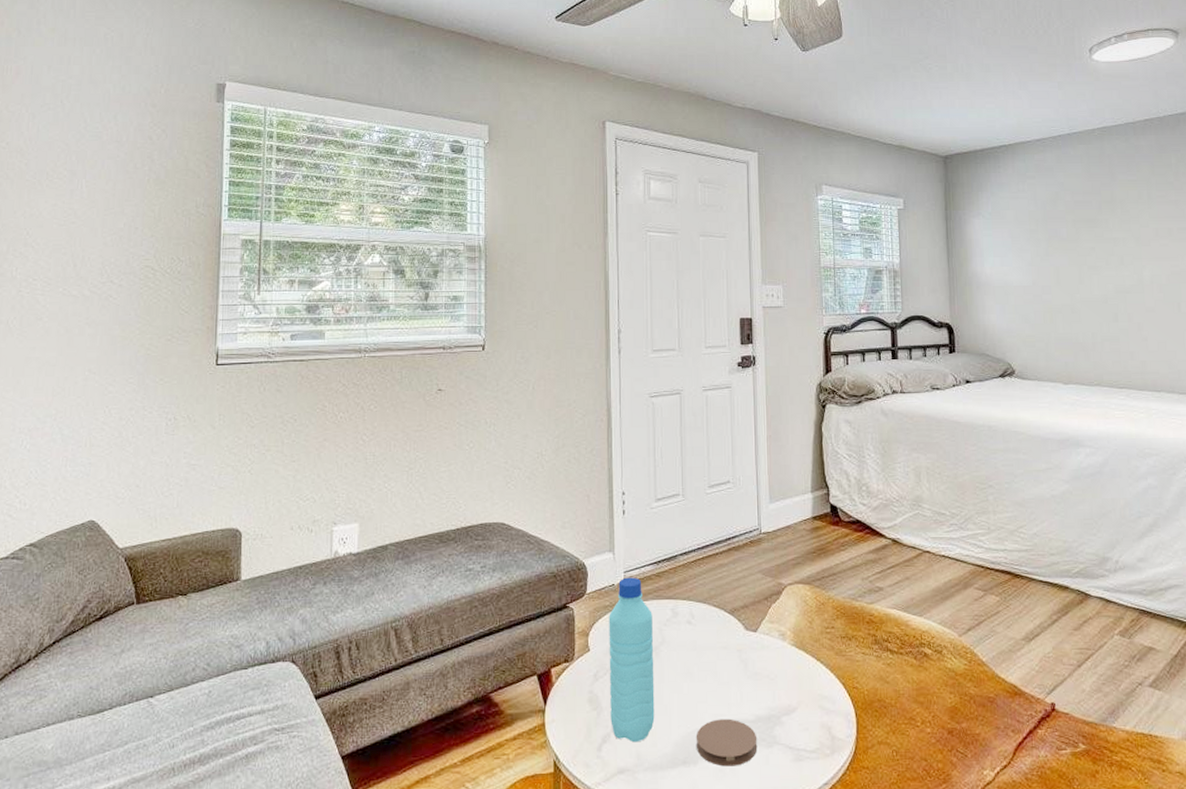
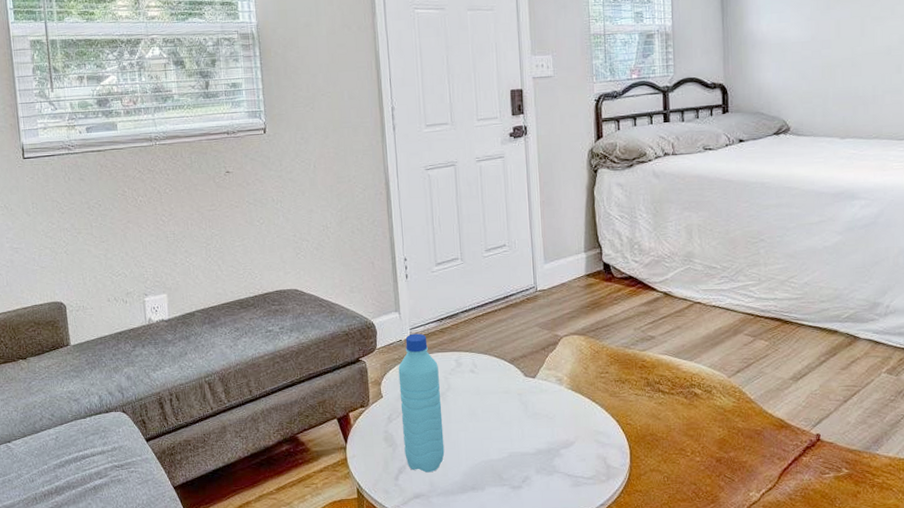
coaster: present [696,718,758,767] -> none [482,452,539,492]

